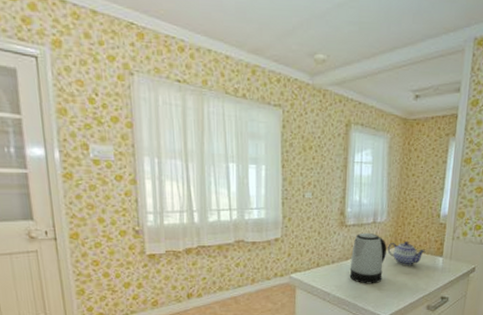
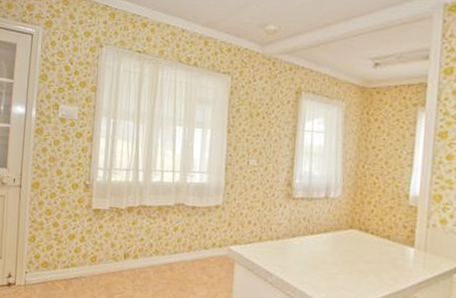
kettle: present [349,232,387,284] -> none [296,208,341,271]
teapot: present [387,241,426,266] -> none [342,222,392,254]

